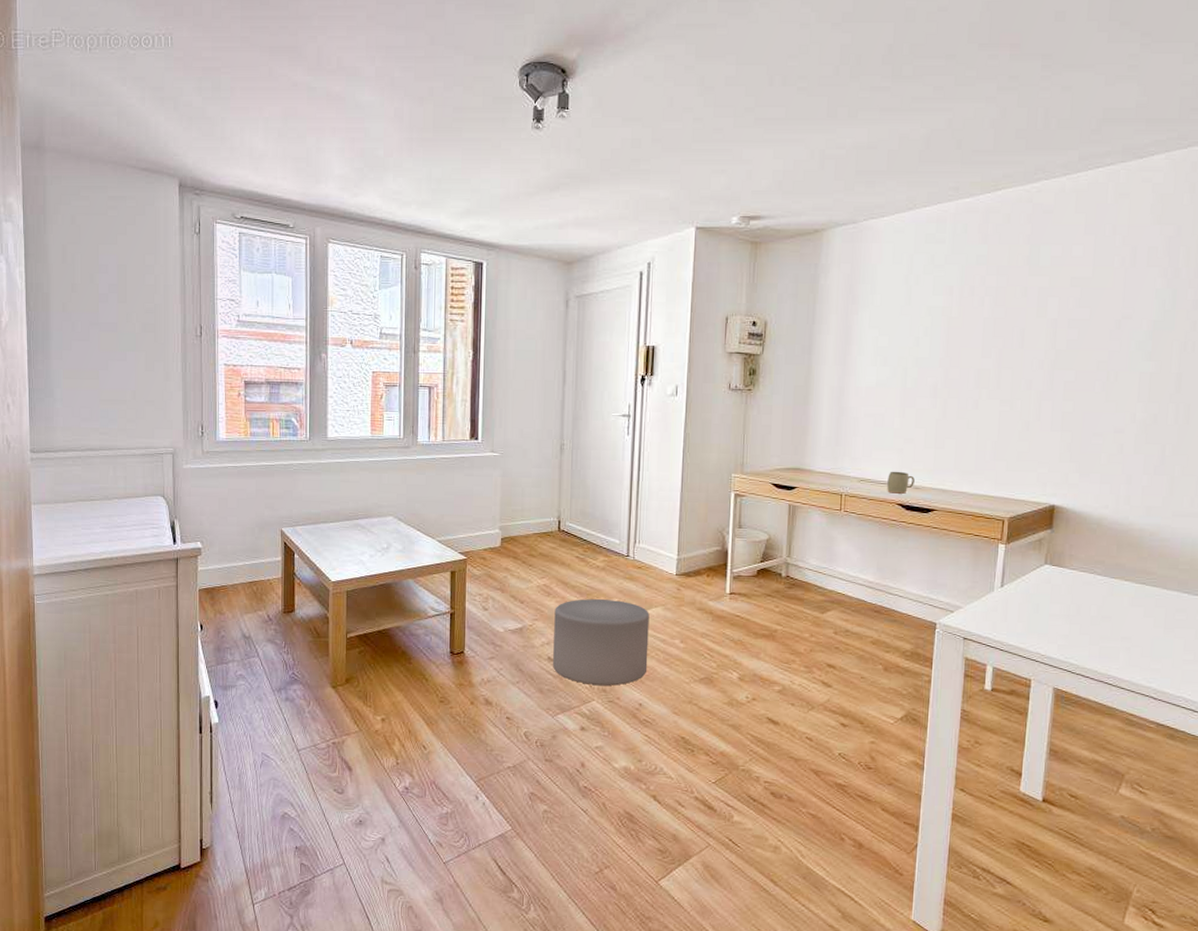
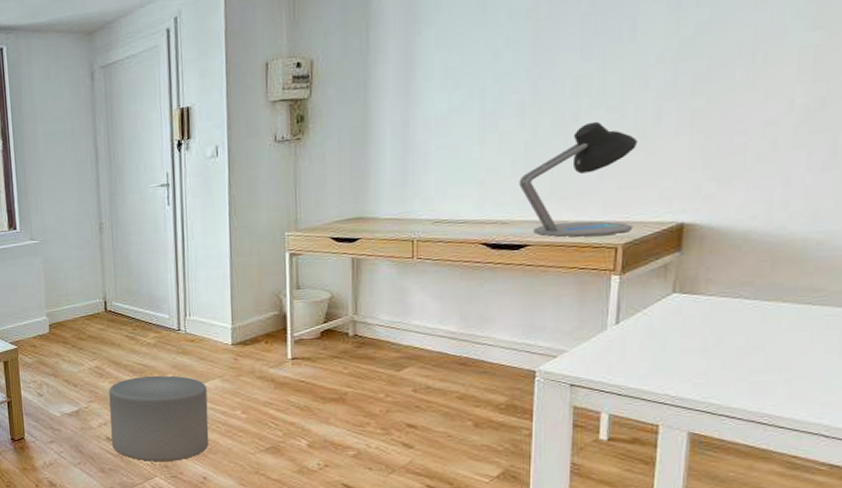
mug: present [887,471,915,494] -> none [467,206,501,233]
desk lamp: none [930,410,1023,509] -> present [519,121,638,237]

